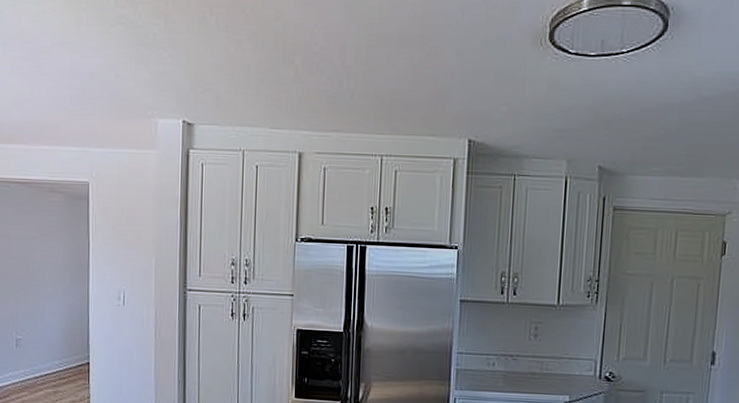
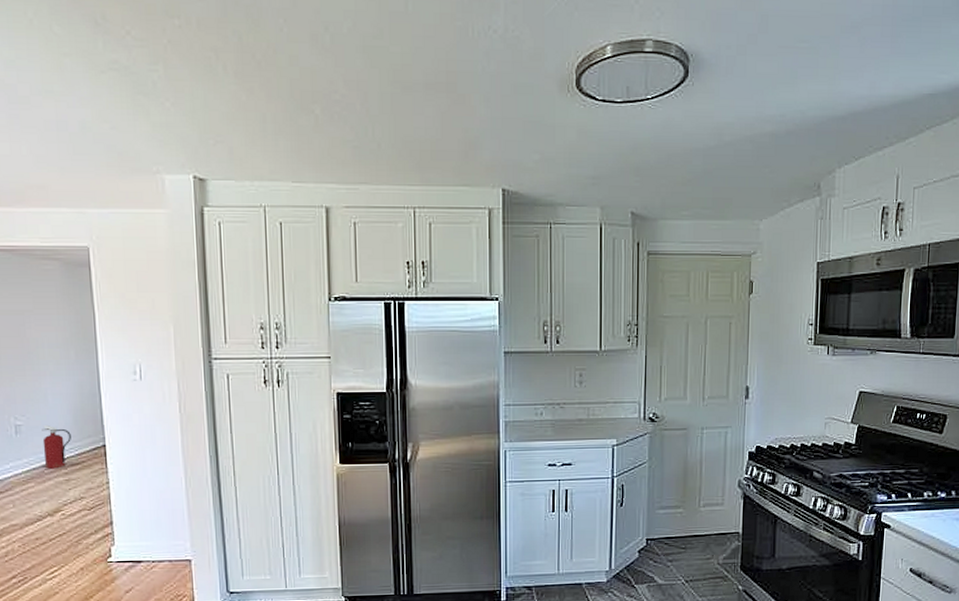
fire extinguisher: none [37,341,61,381] -> present [42,426,71,469]

